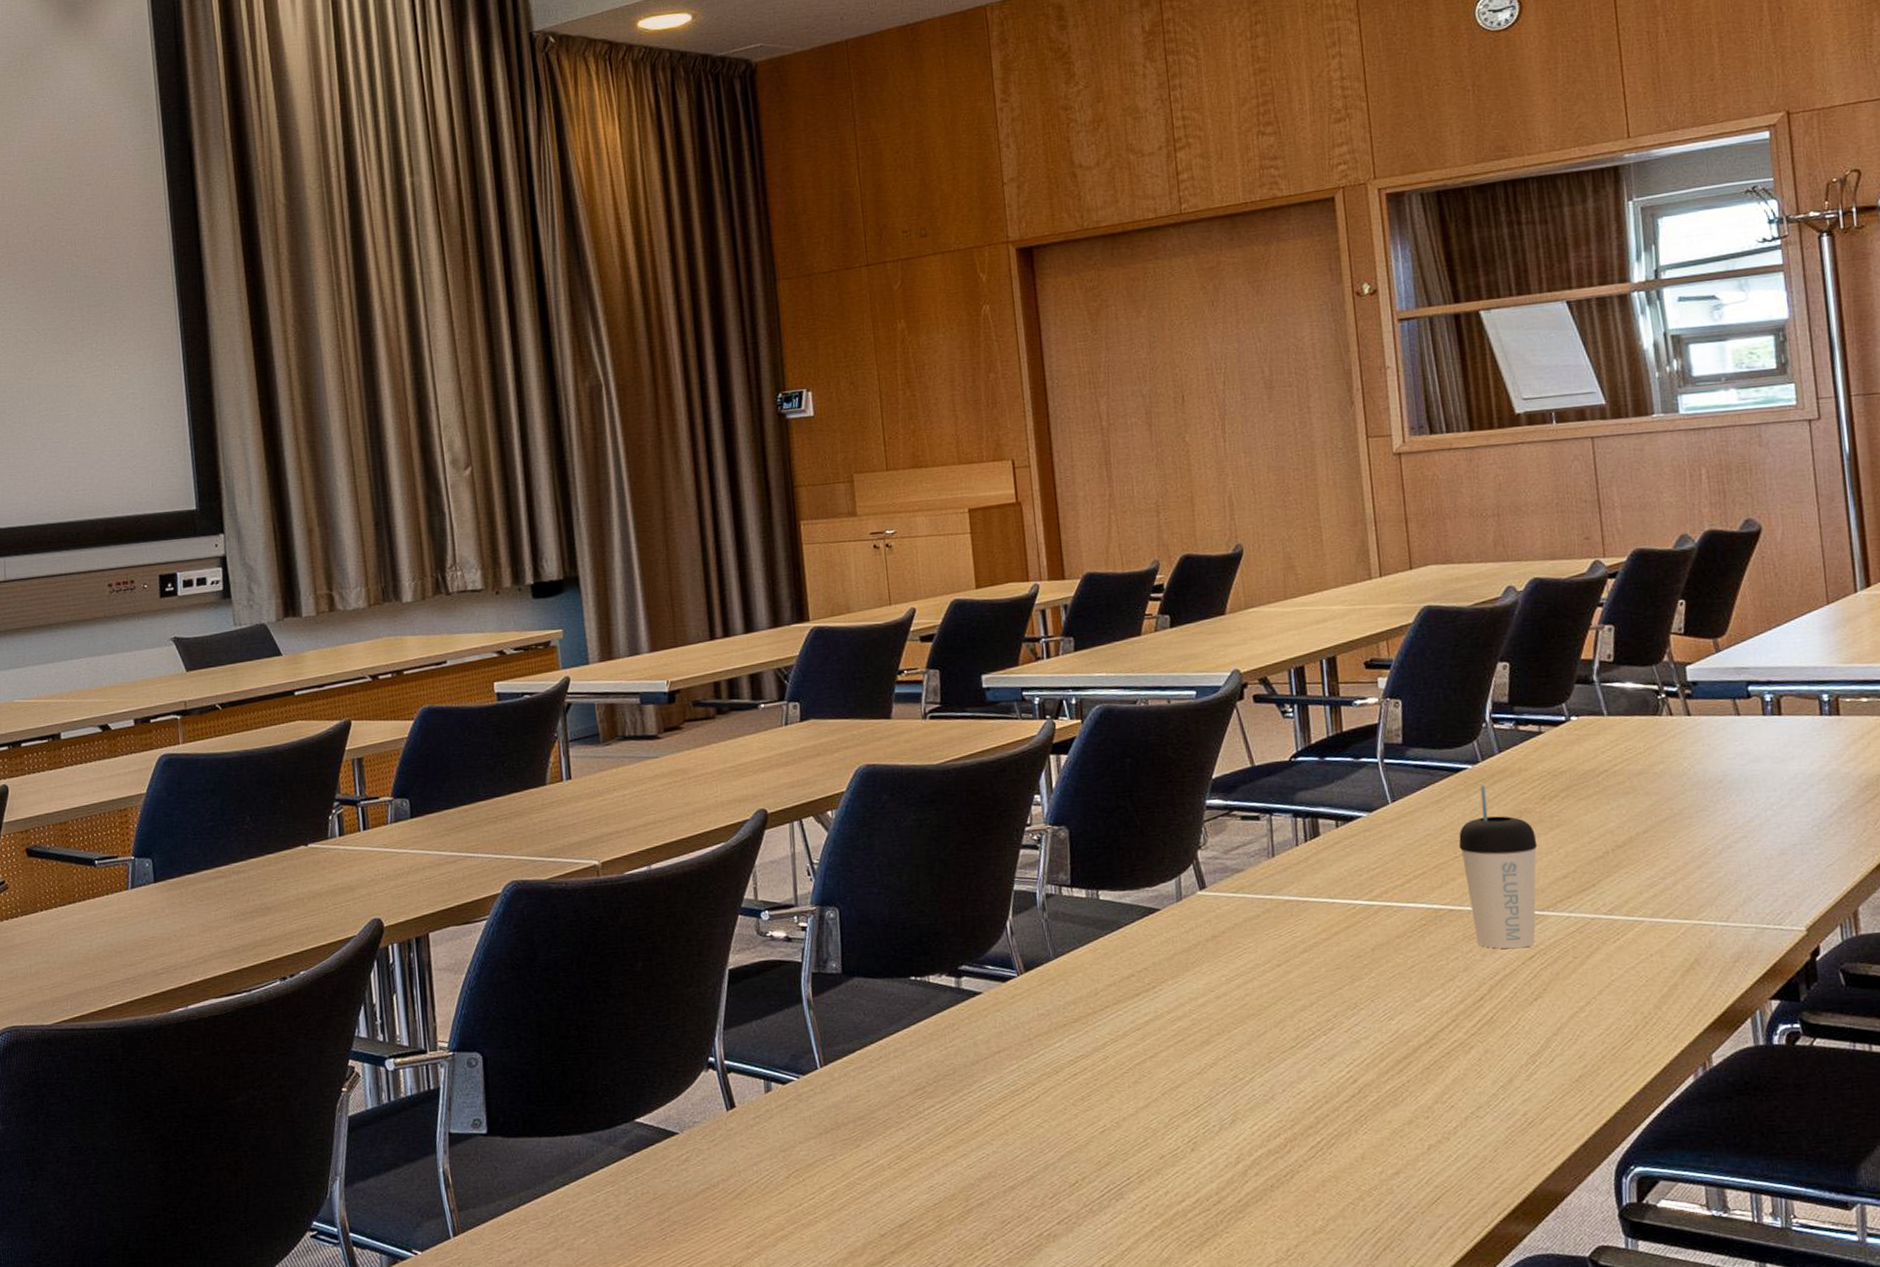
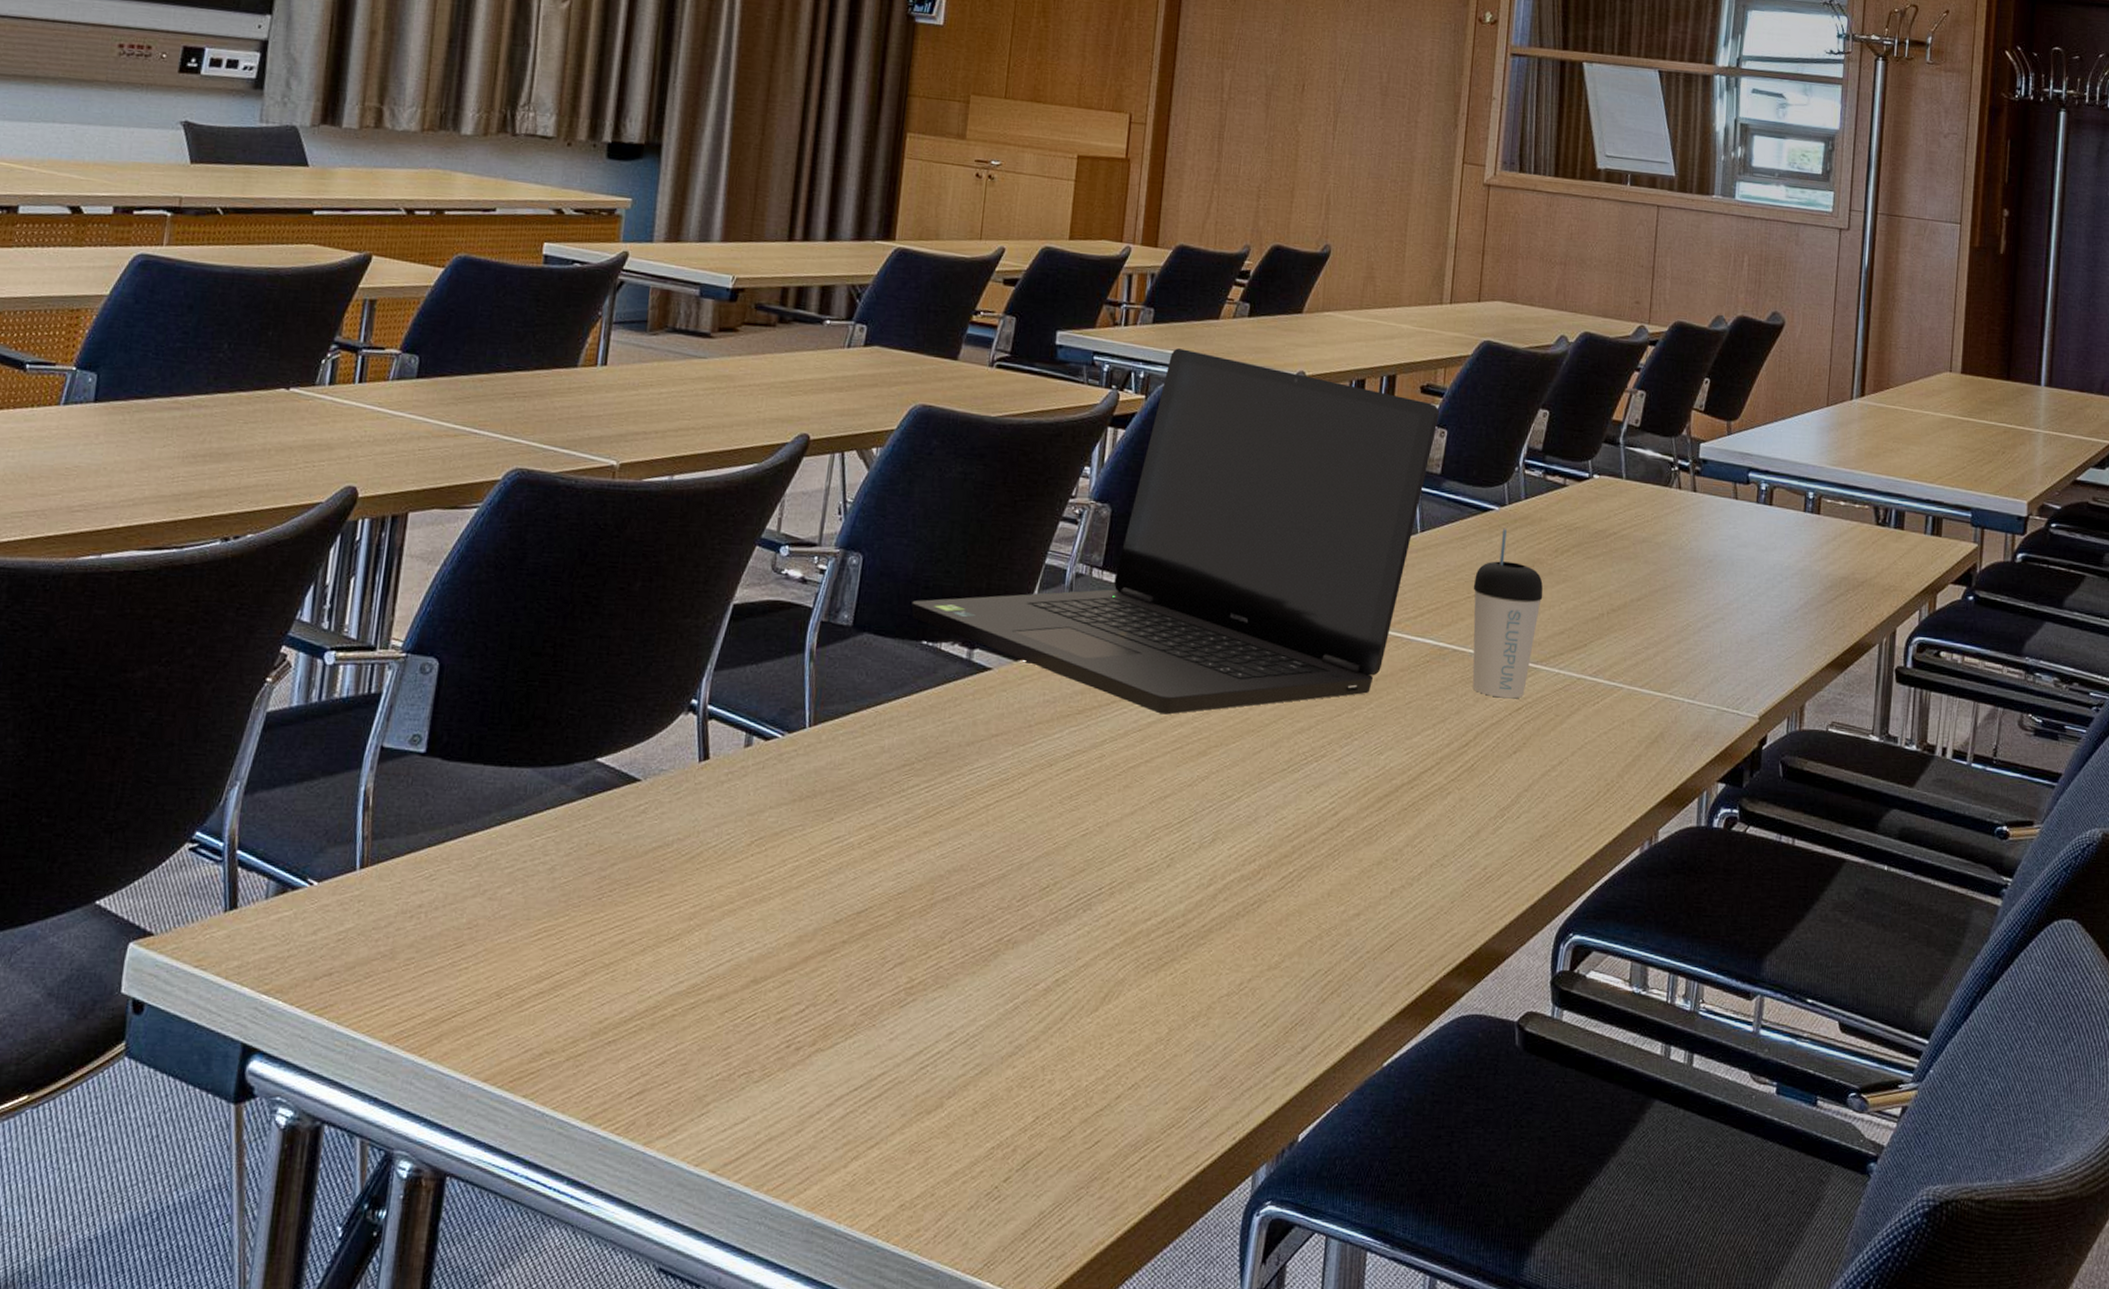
laptop: none [893,669,1390,1012] -> present [911,348,1439,715]

